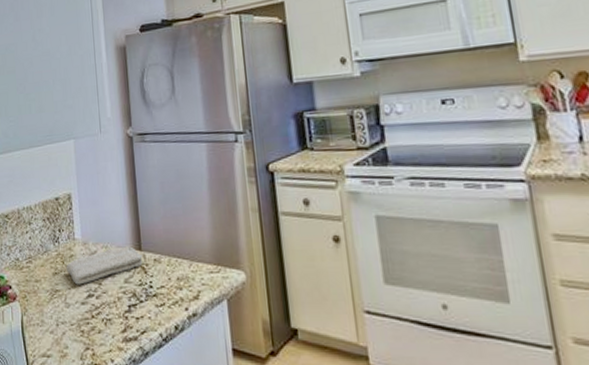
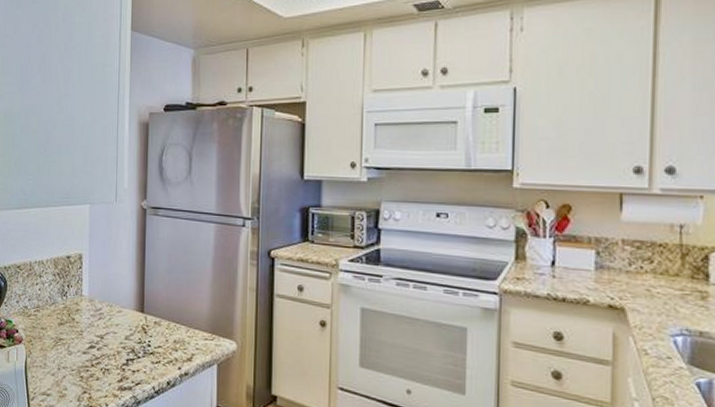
washcloth: present [66,246,143,285] -> none [71,307,144,337]

